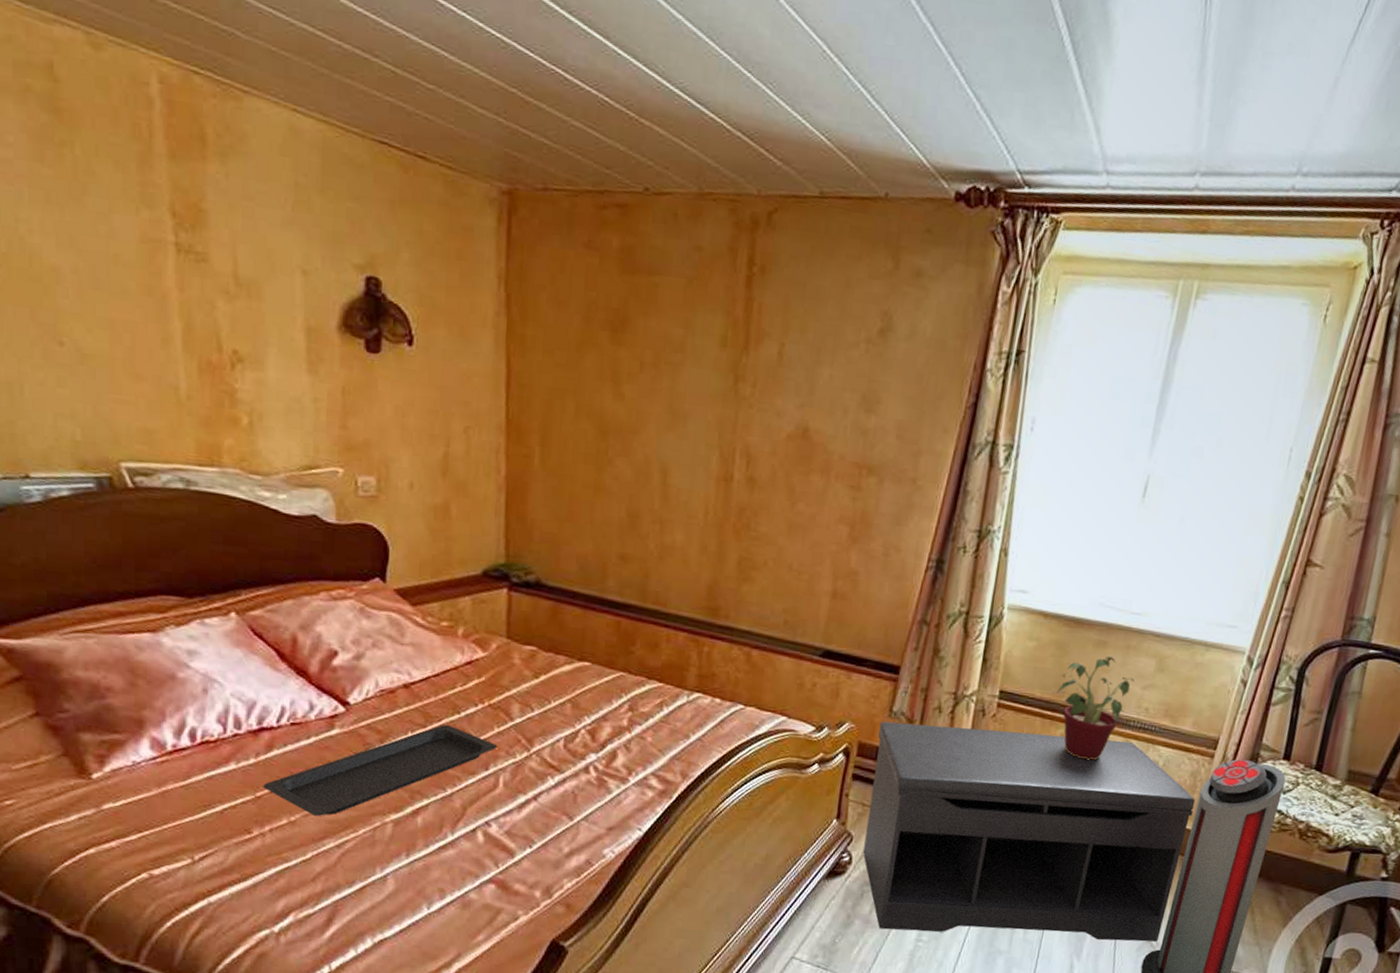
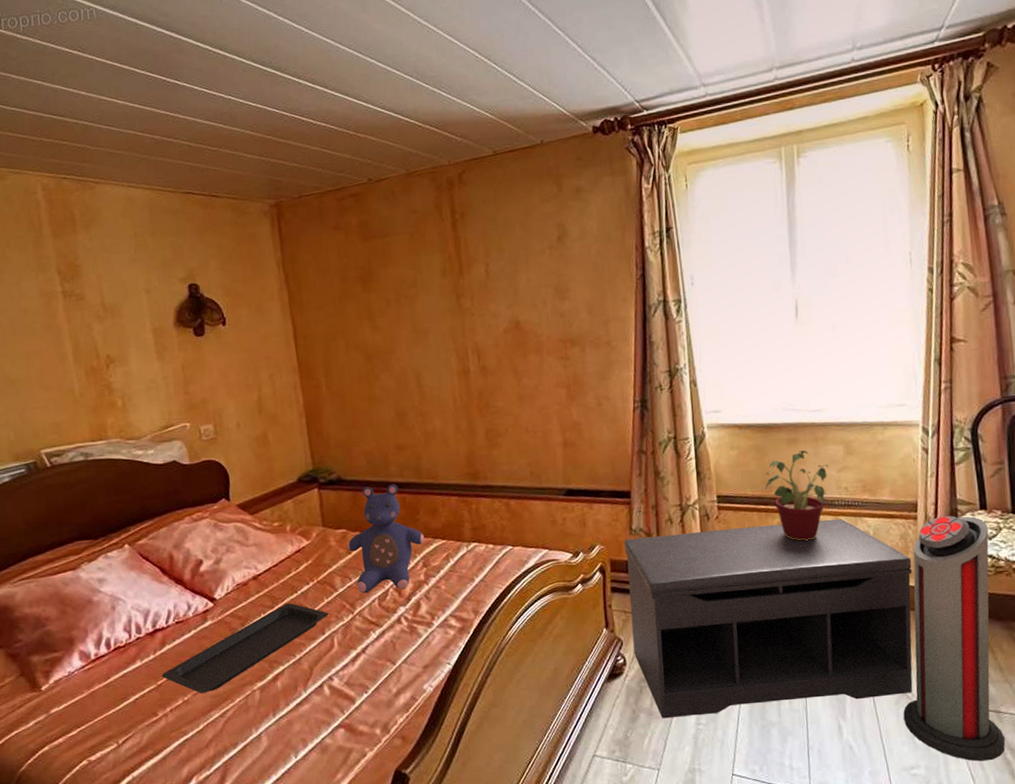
teddy bear: none [535,598,637,734] -> present [347,483,425,594]

